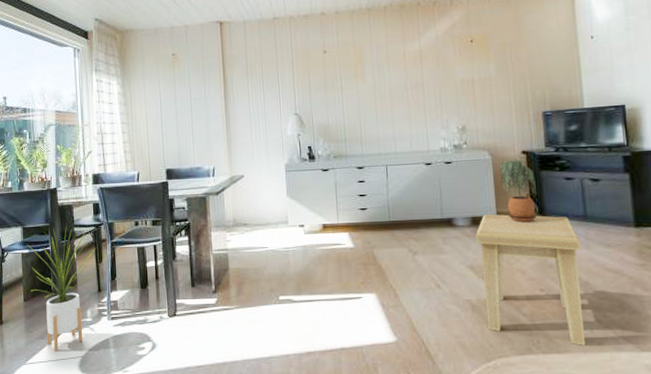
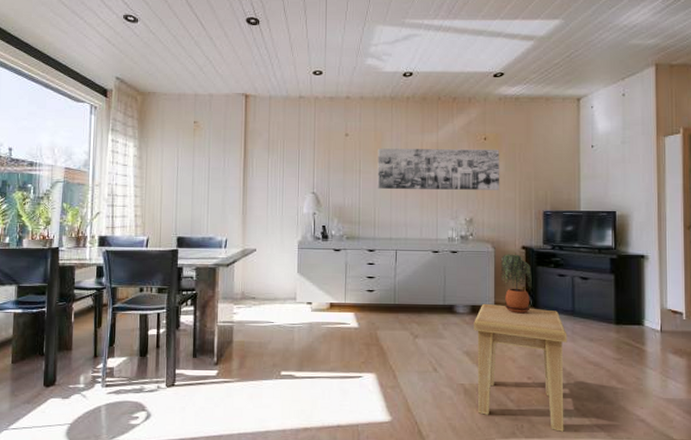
house plant: present [27,226,95,352] -> none [20,288,95,418]
wall art: none [358,50,492,105] -> present [377,148,499,190]

